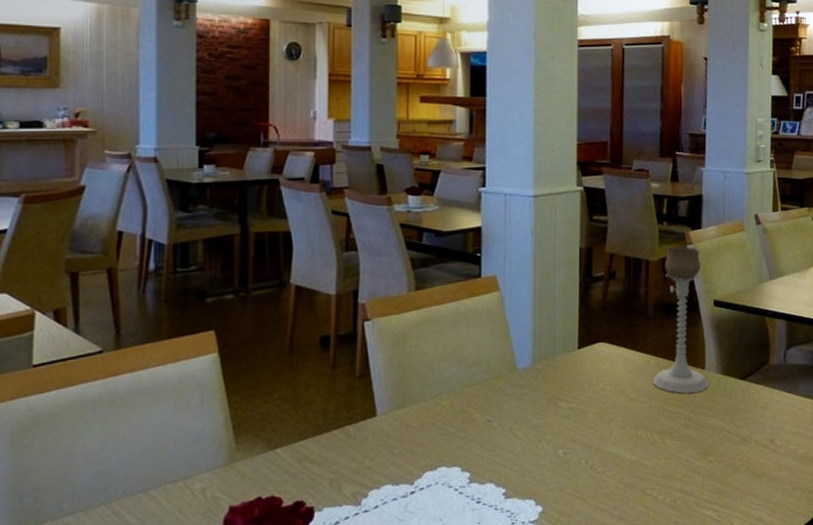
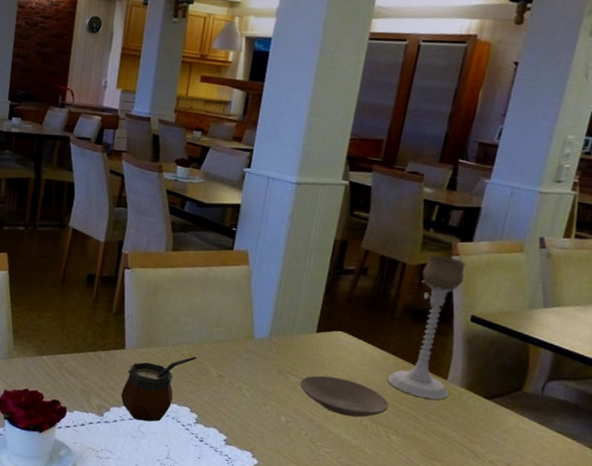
gourd: none [379,405,460,499] -> present [120,356,197,422]
plate: none [570,392,658,432] -> present [299,375,389,418]

